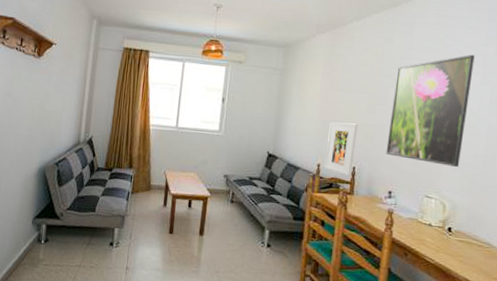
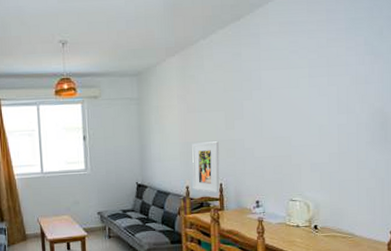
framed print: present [386,54,475,167] -> none [248,57,319,168]

